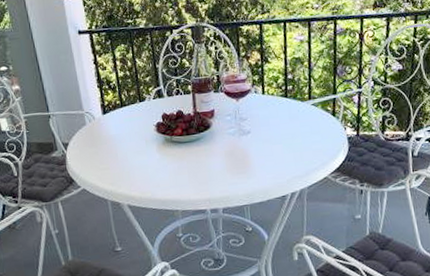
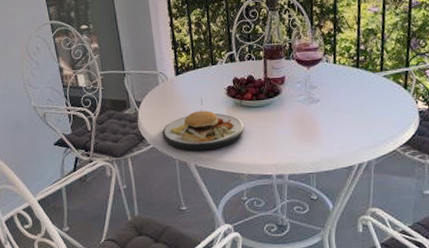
plate: none [92,136,176,191] -> present [162,98,244,151]

